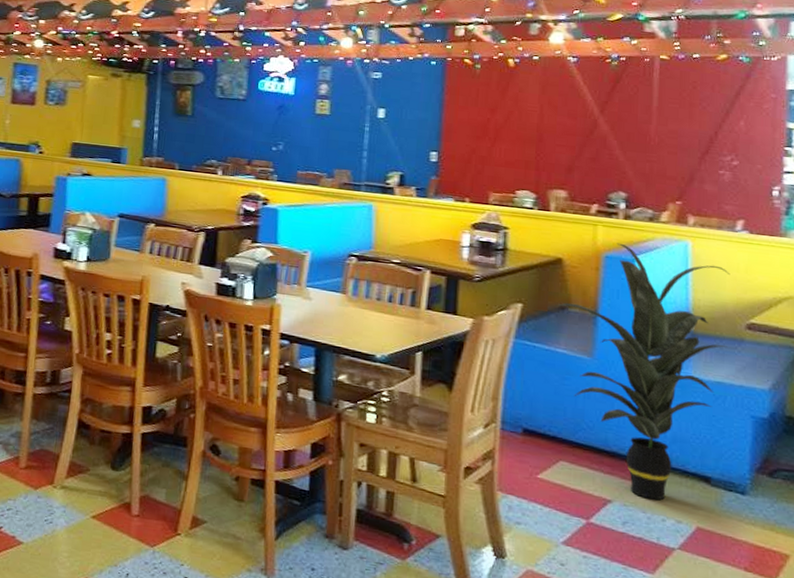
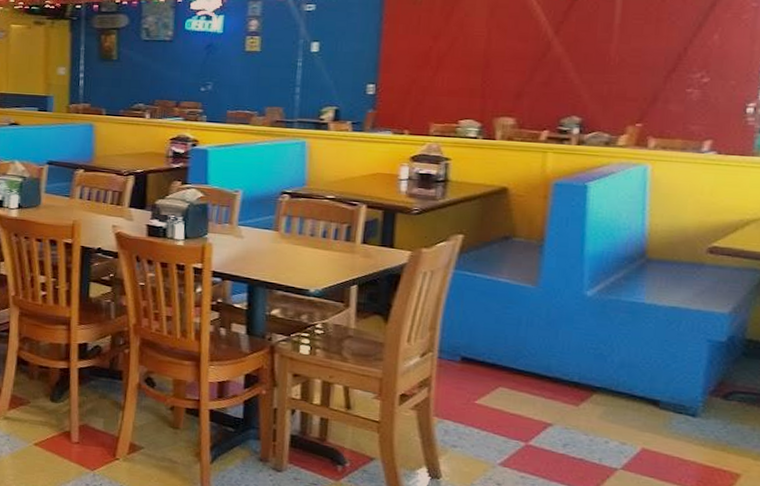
indoor plant: present [556,243,730,501] -> none [499,169,693,424]

